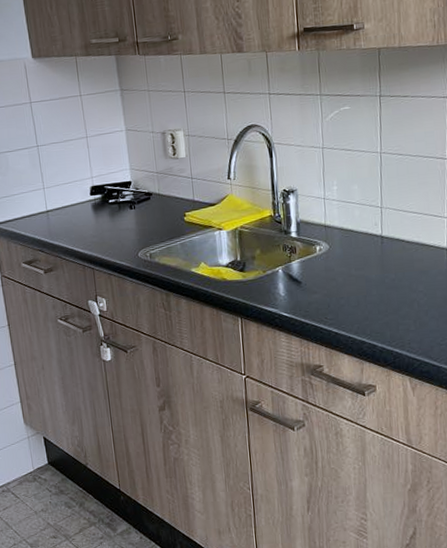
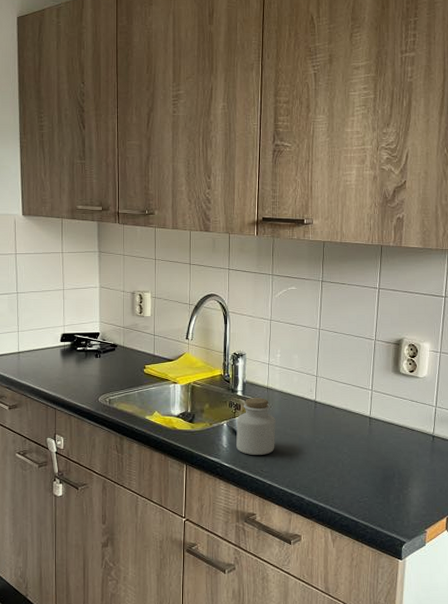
jar: none [292,237,339,302] -> present [236,398,276,455]

